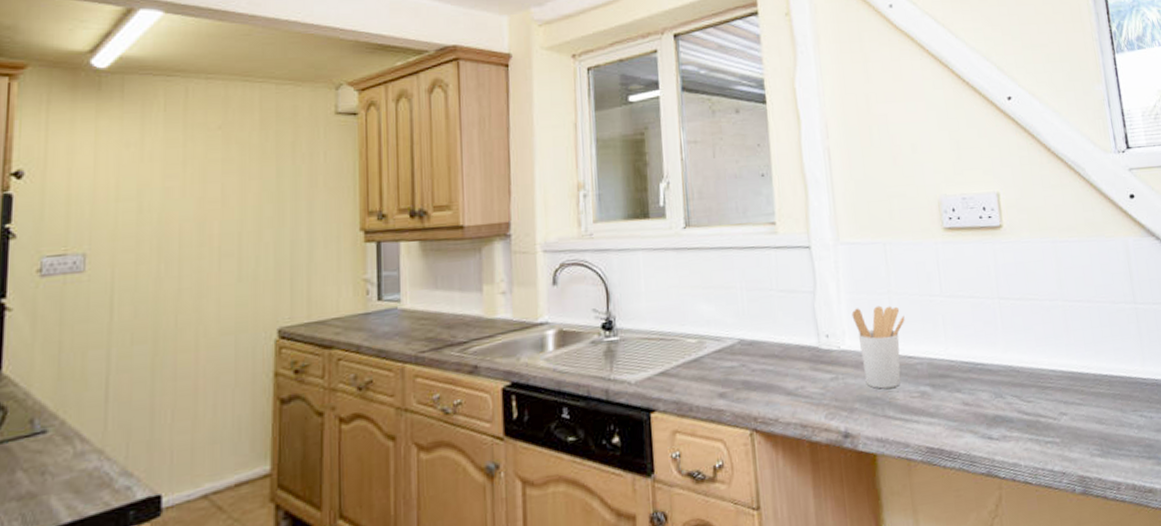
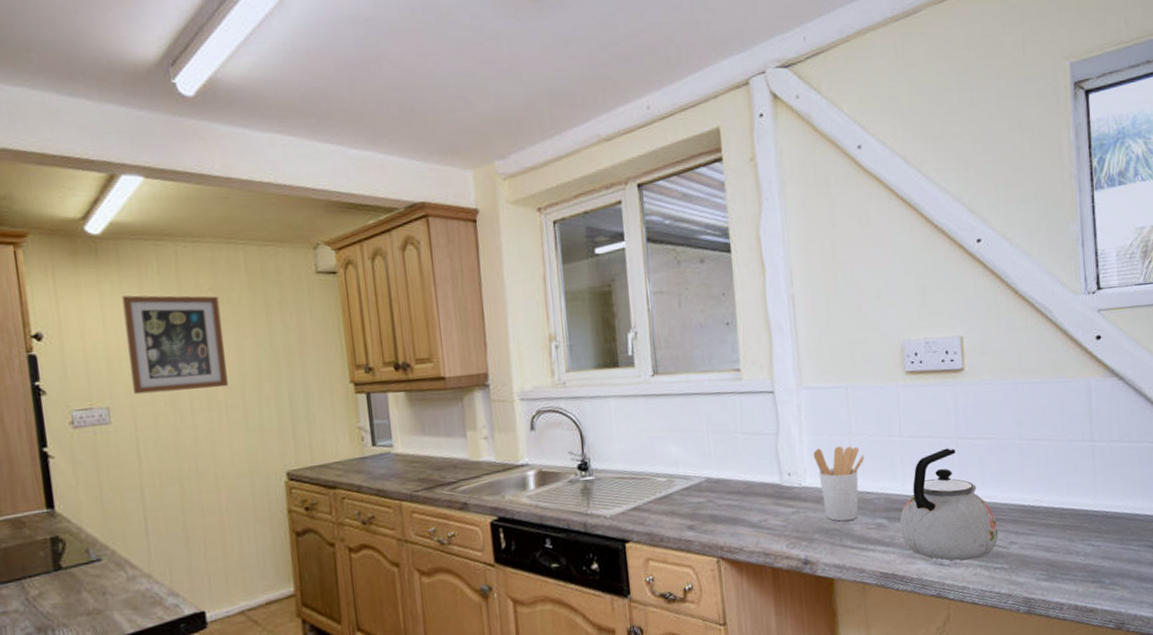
wall art: none [115,132,226,240] -> present [121,295,228,395]
kettle: none [944,309,1048,434] -> present [900,448,999,561]

